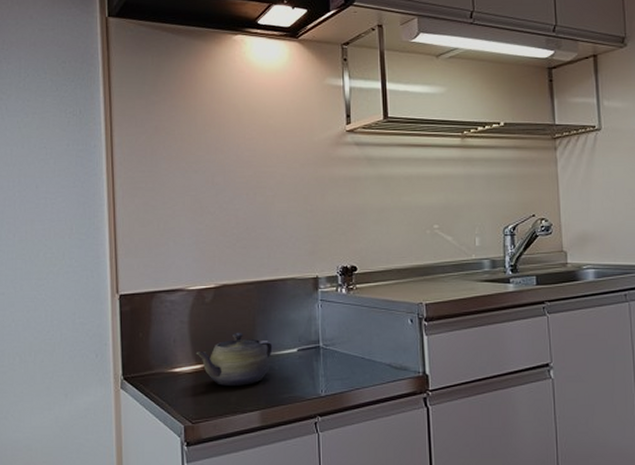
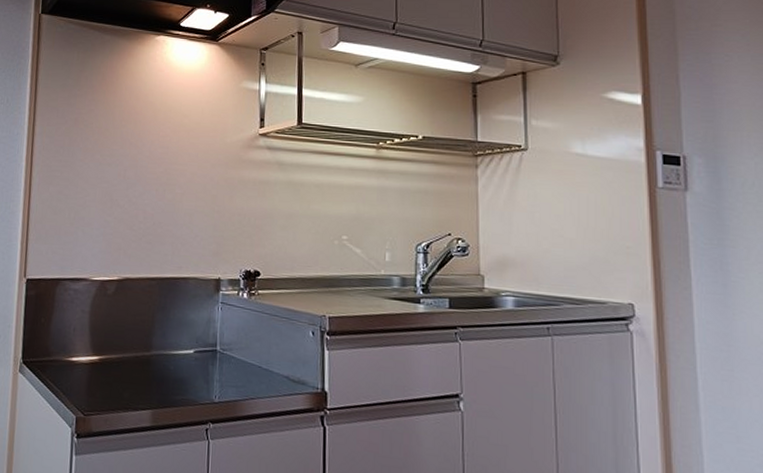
teapot: present [195,333,273,386] -> none [93,327,170,383]

